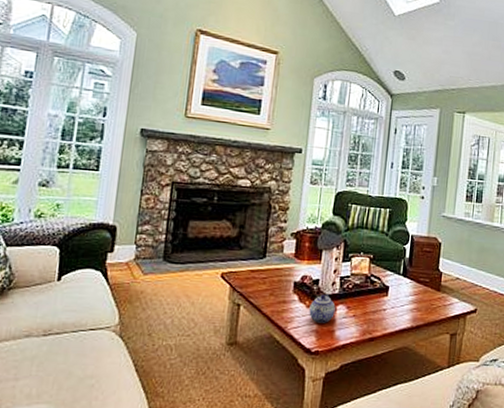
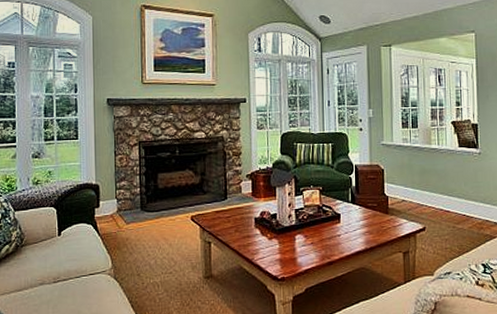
teapot: present [309,294,336,323] -> none [271,226,294,252]

